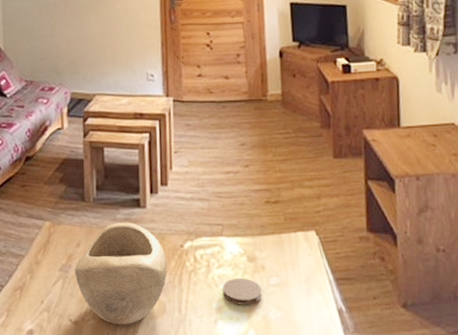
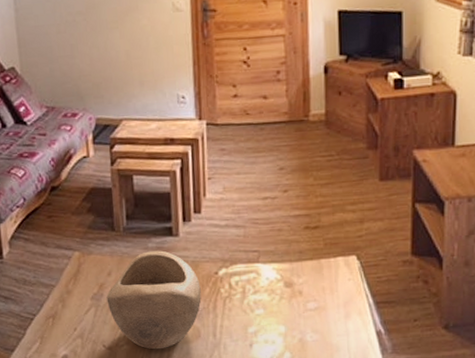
coaster: present [222,277,262,305] -> none [258,303,298,329]

